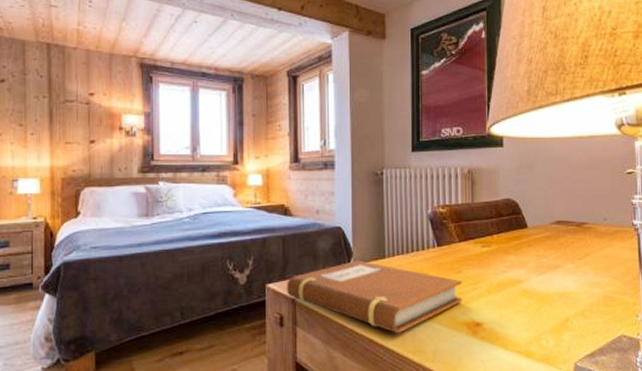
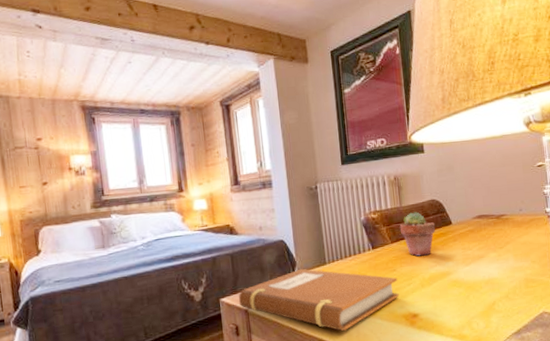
potted succulent: none [469,210,509,259] -> present [399,212,436,256]

